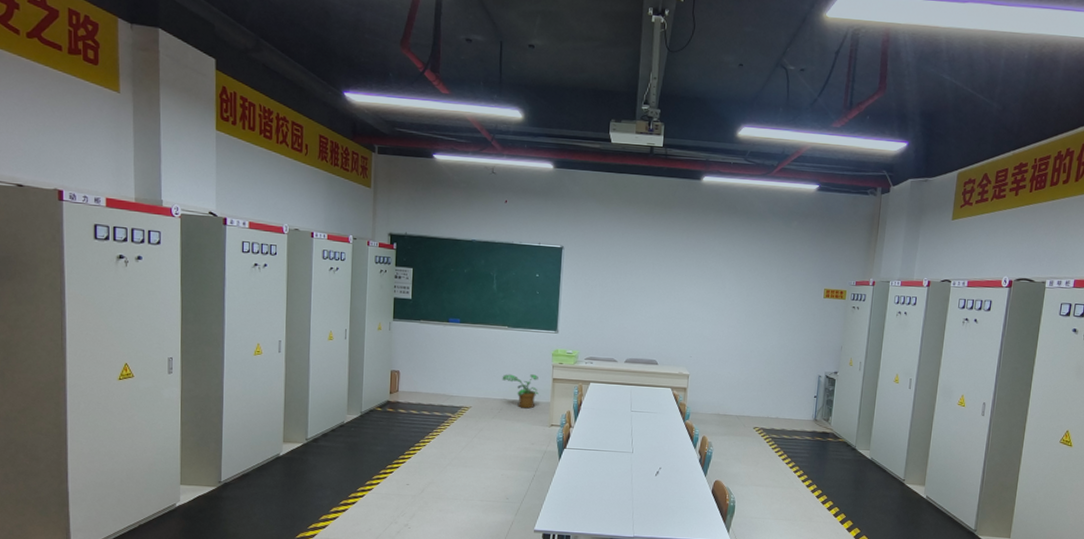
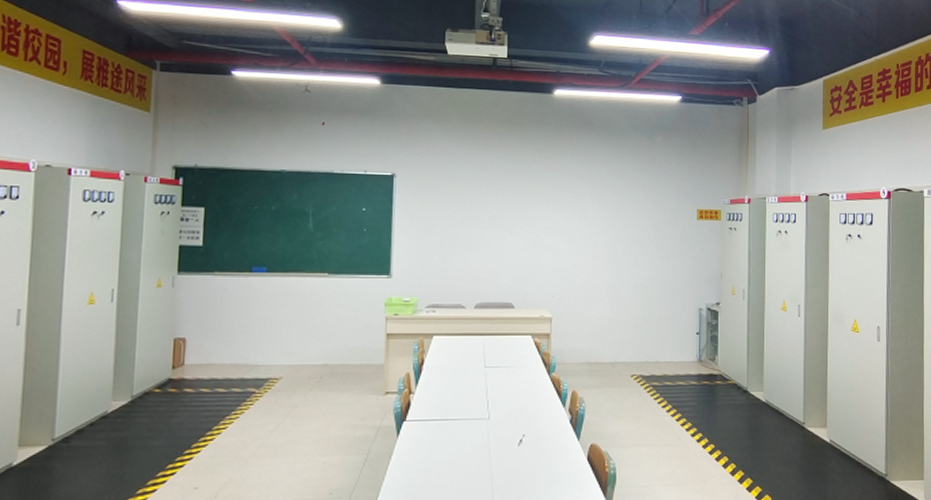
potted plant: present [502,374,539,409] -> none [321,330,369,374]

